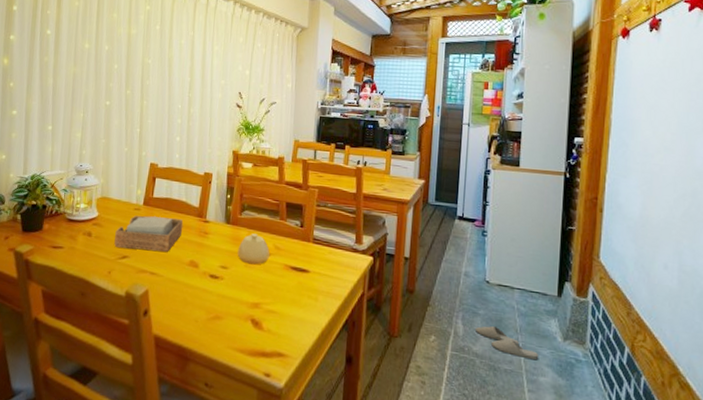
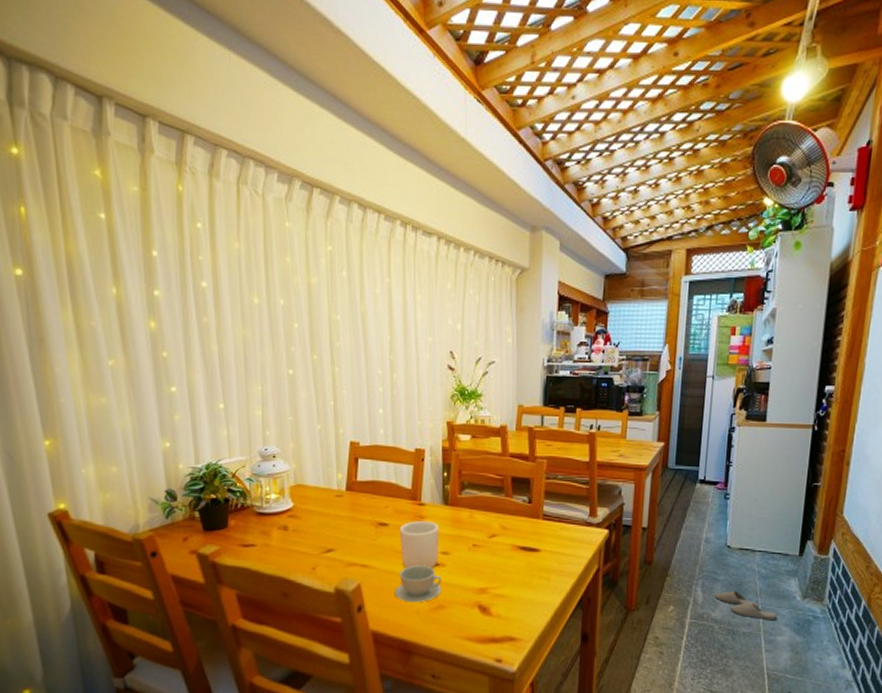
napkin holder: present [114,215,184,253] -> none [316,502,395,542]
teacup: none [177,276,220,312] -> present [394,565,442,603]
mug: none [185,236,220,281] -> present [399,521,440,569]
sugar bowl: present [237,233,271,265] -> none [459,514,496,548]

